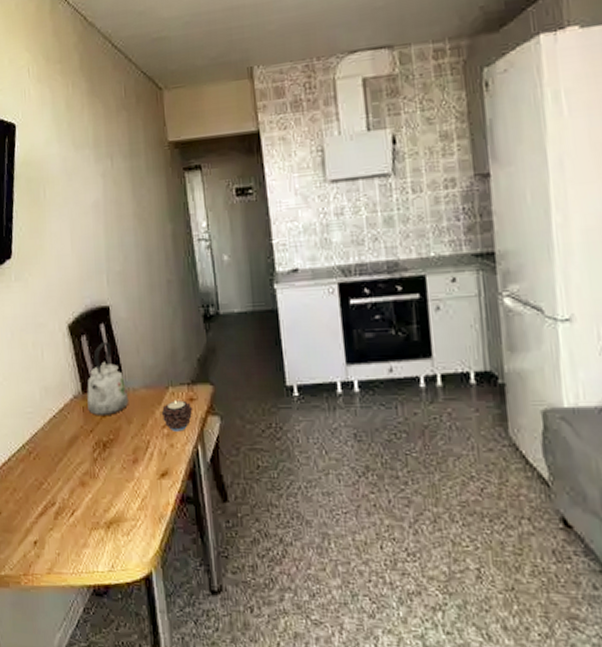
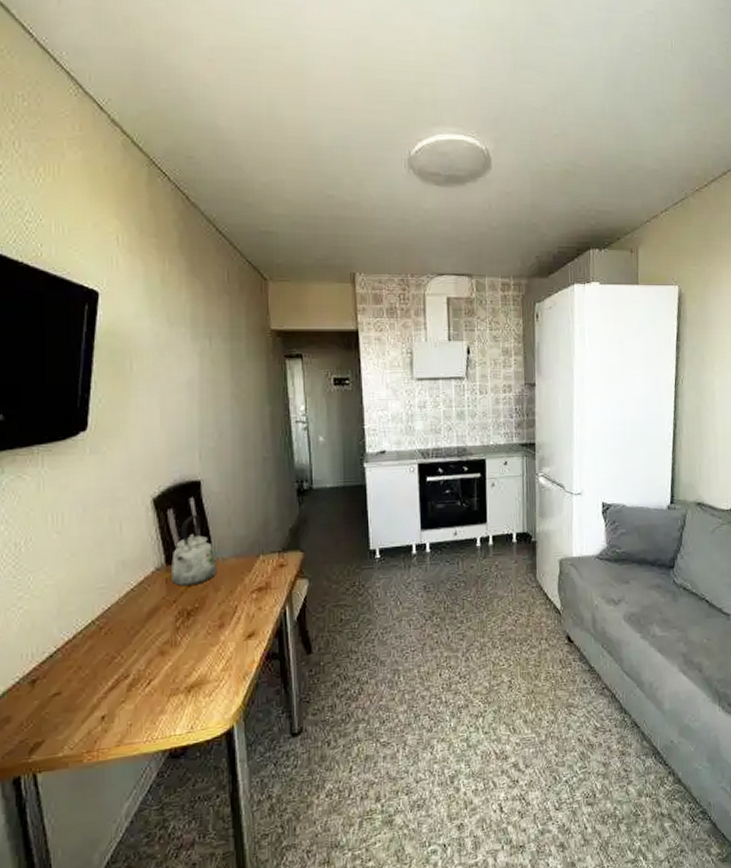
candle: present [161,400,193,432] -> none [250,567,283,596]

